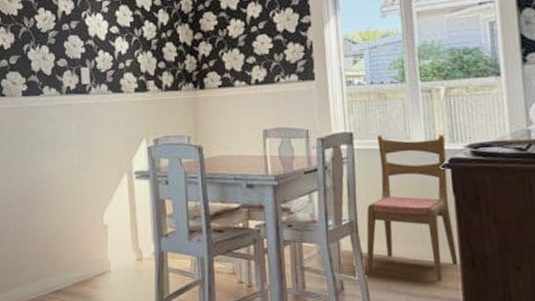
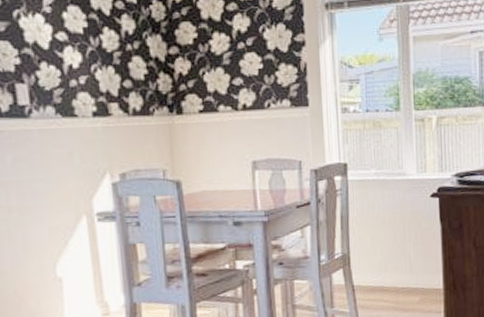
dining chair: present [366,134,458,281] -> none [357,164,442,306]

